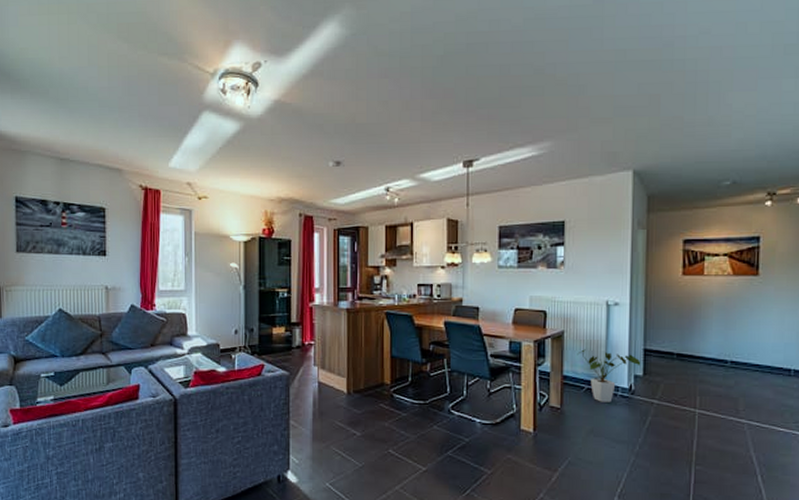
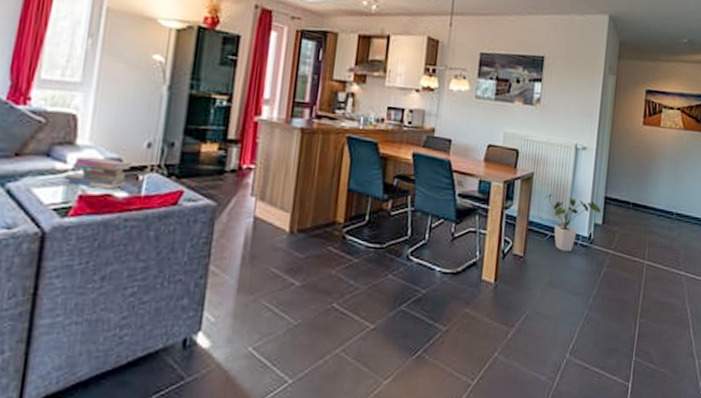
books: none [183,343,225,366] -> present [64,156,131,190]

